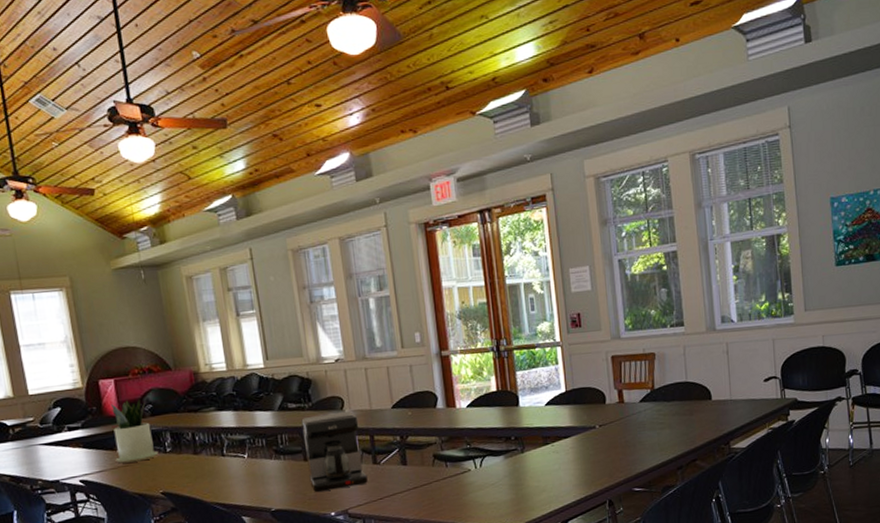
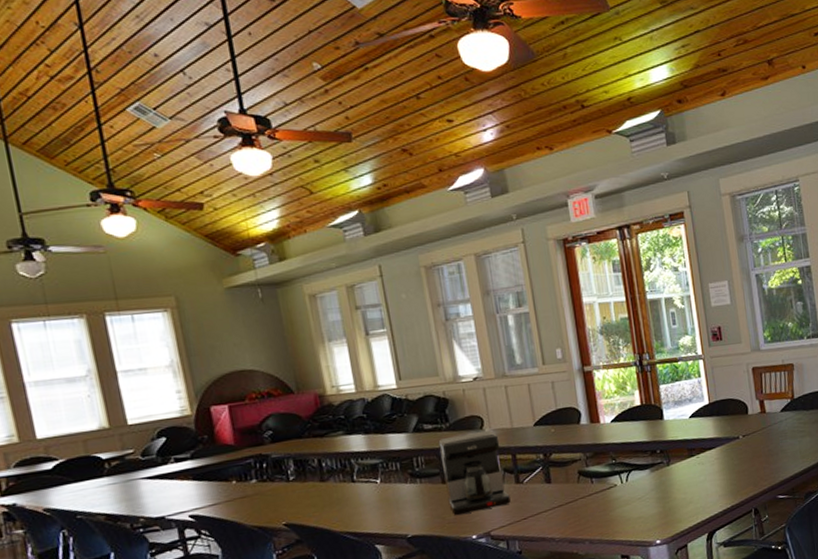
planter: present [111,399,159,463] -> none [225,425,281,495]

